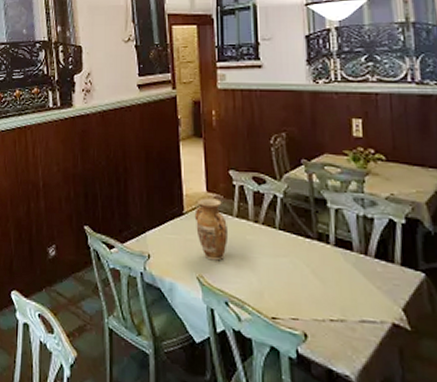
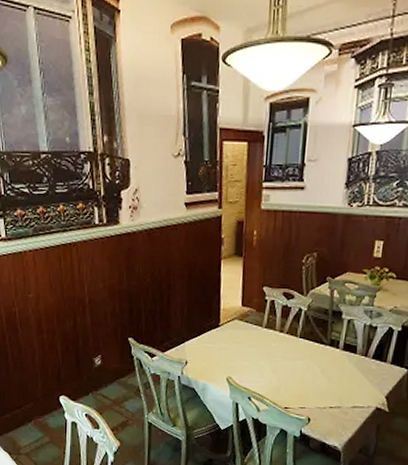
vase: present [194,198,229,261] -> none [229,311,257,365]

